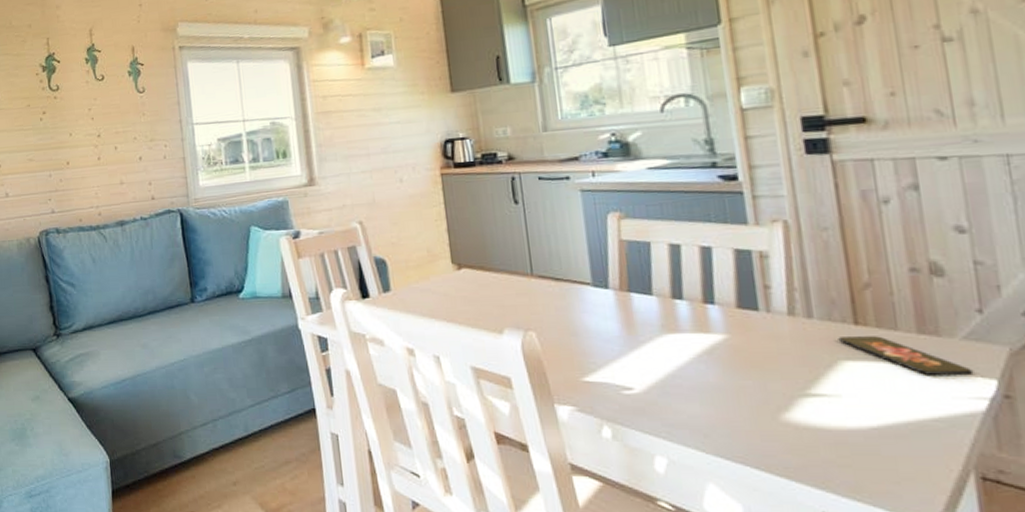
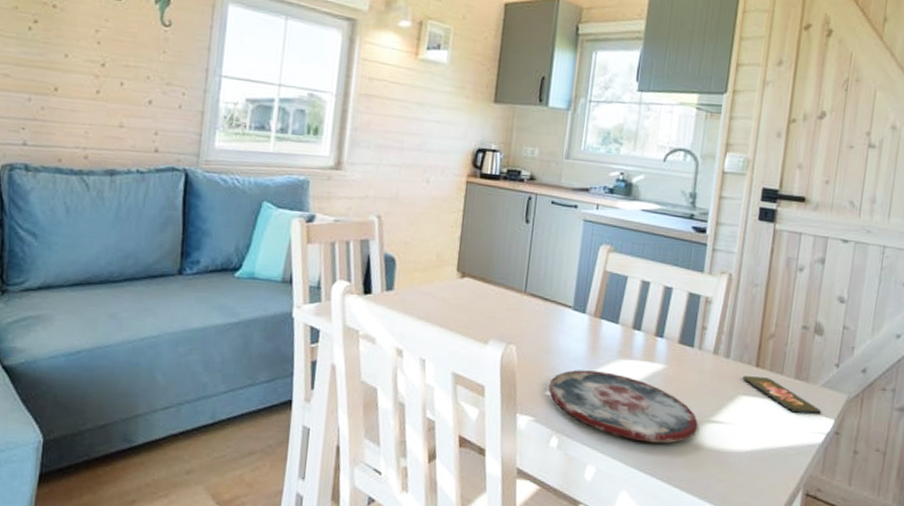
plate: none [584,349,792,425] -> present [548,370,698,444]

